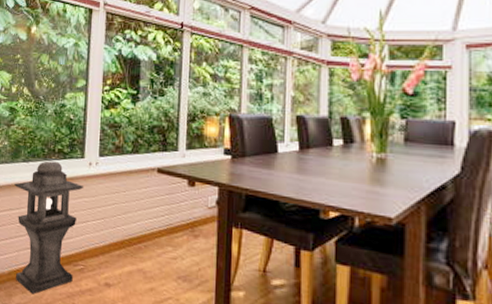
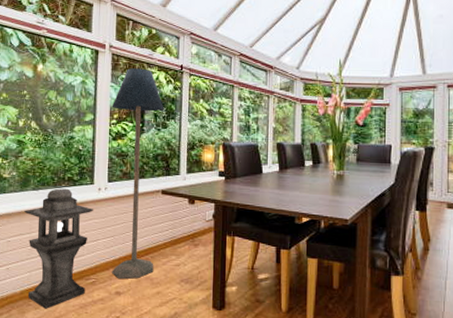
floor lamp: none [101,28,162,271] -> present [111,68,164,279]

